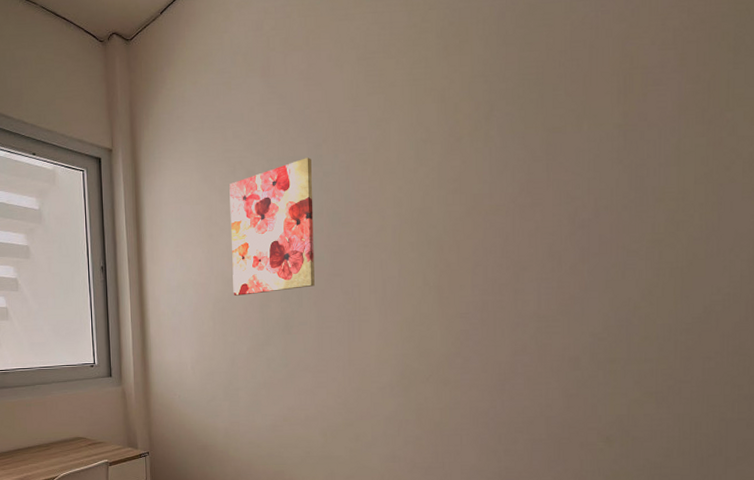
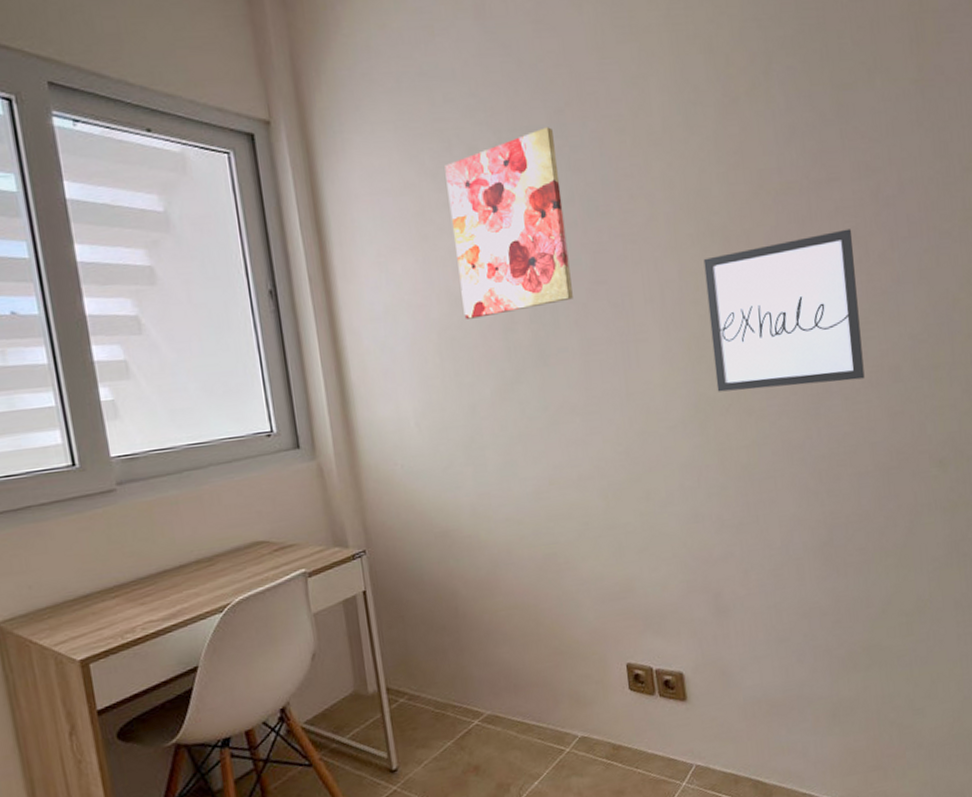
wall art: none [420,244,549,366] -> present [703,229,865,392]

